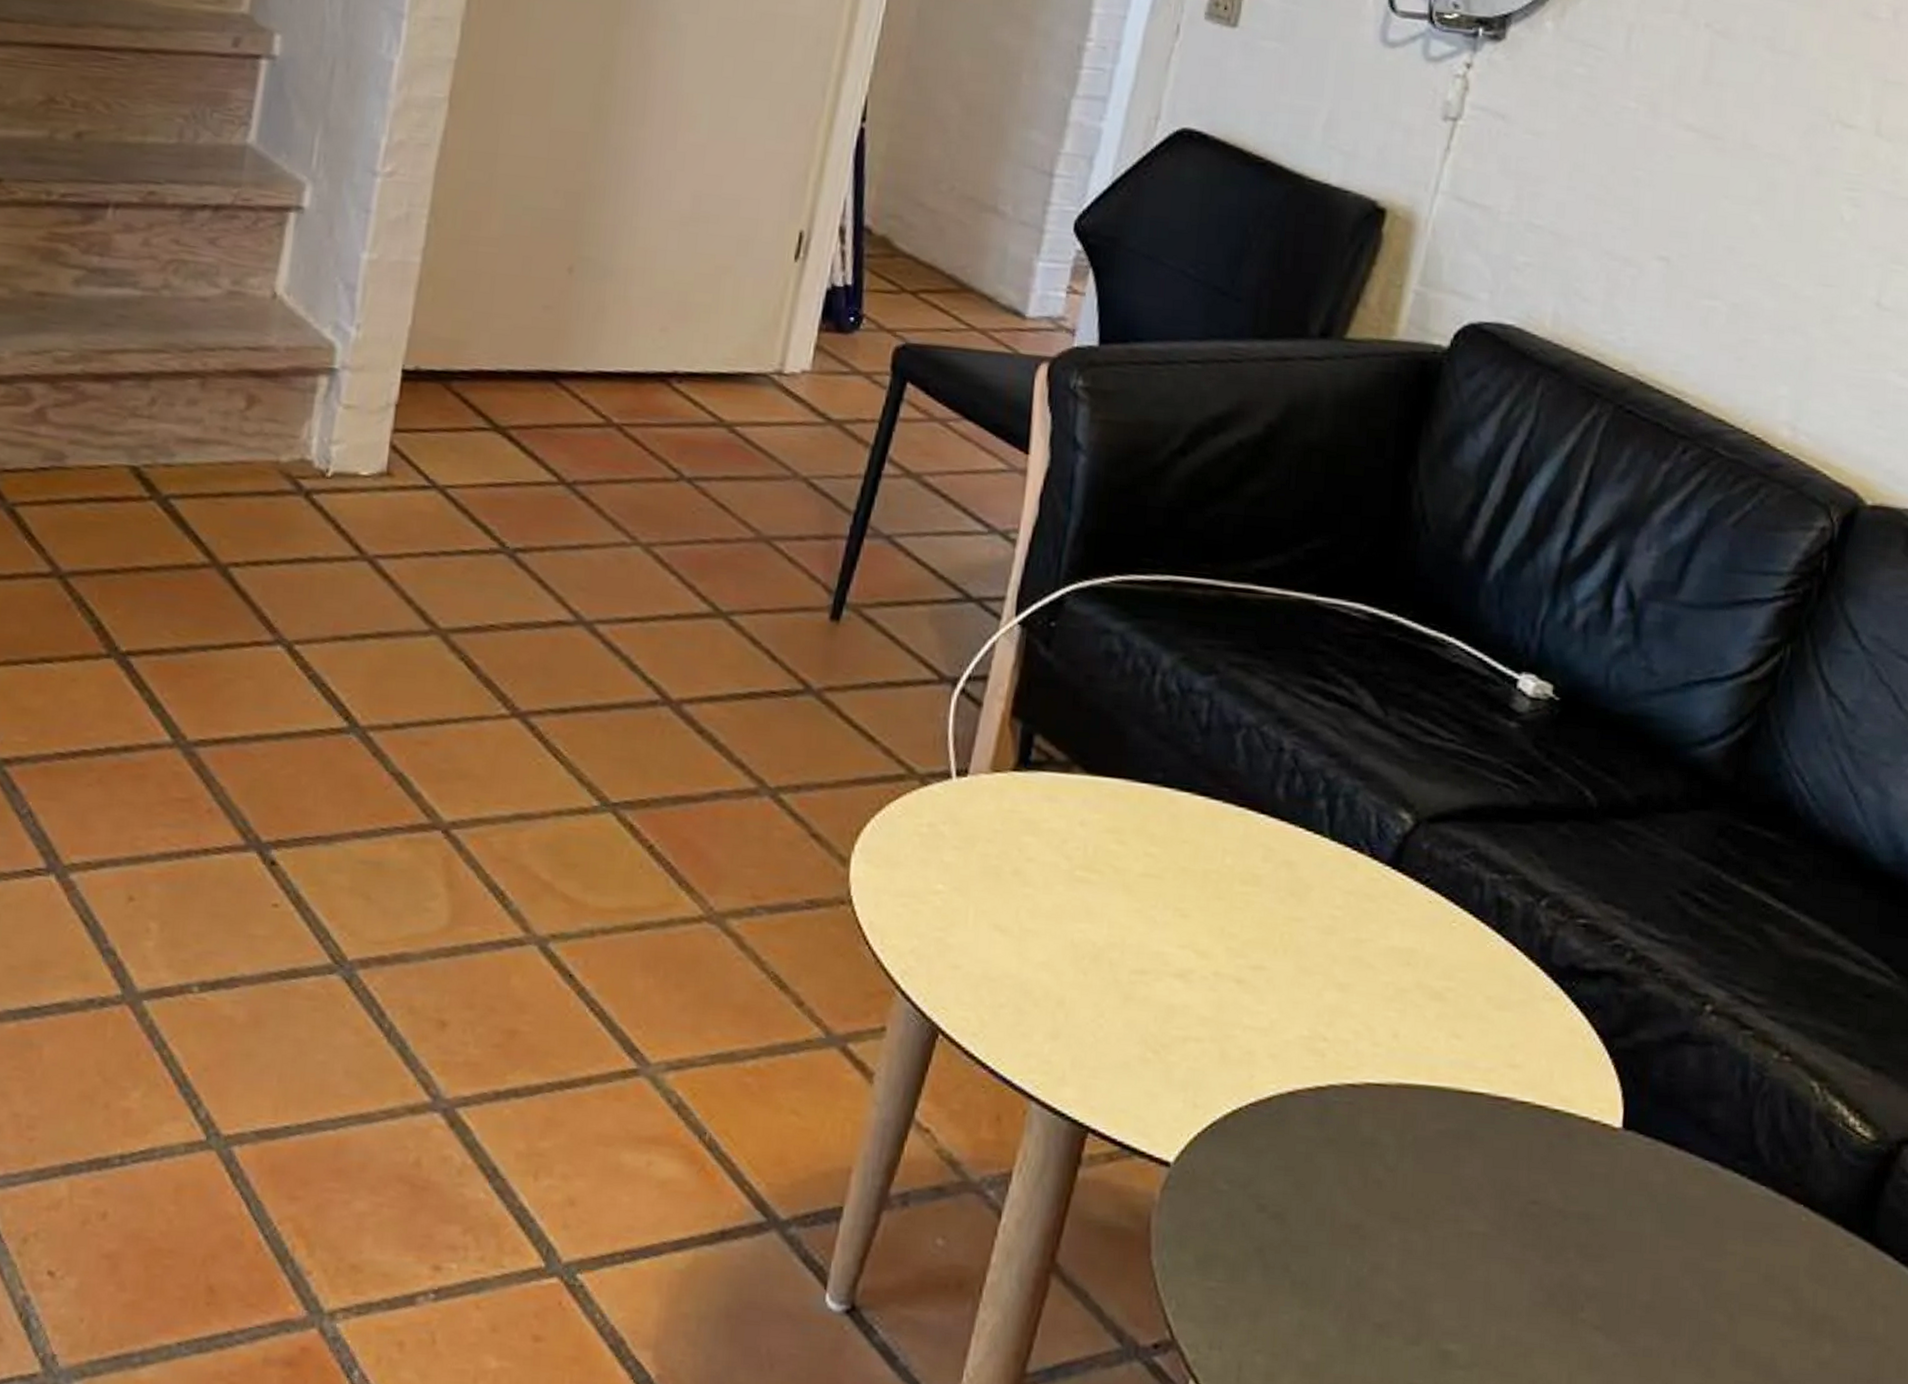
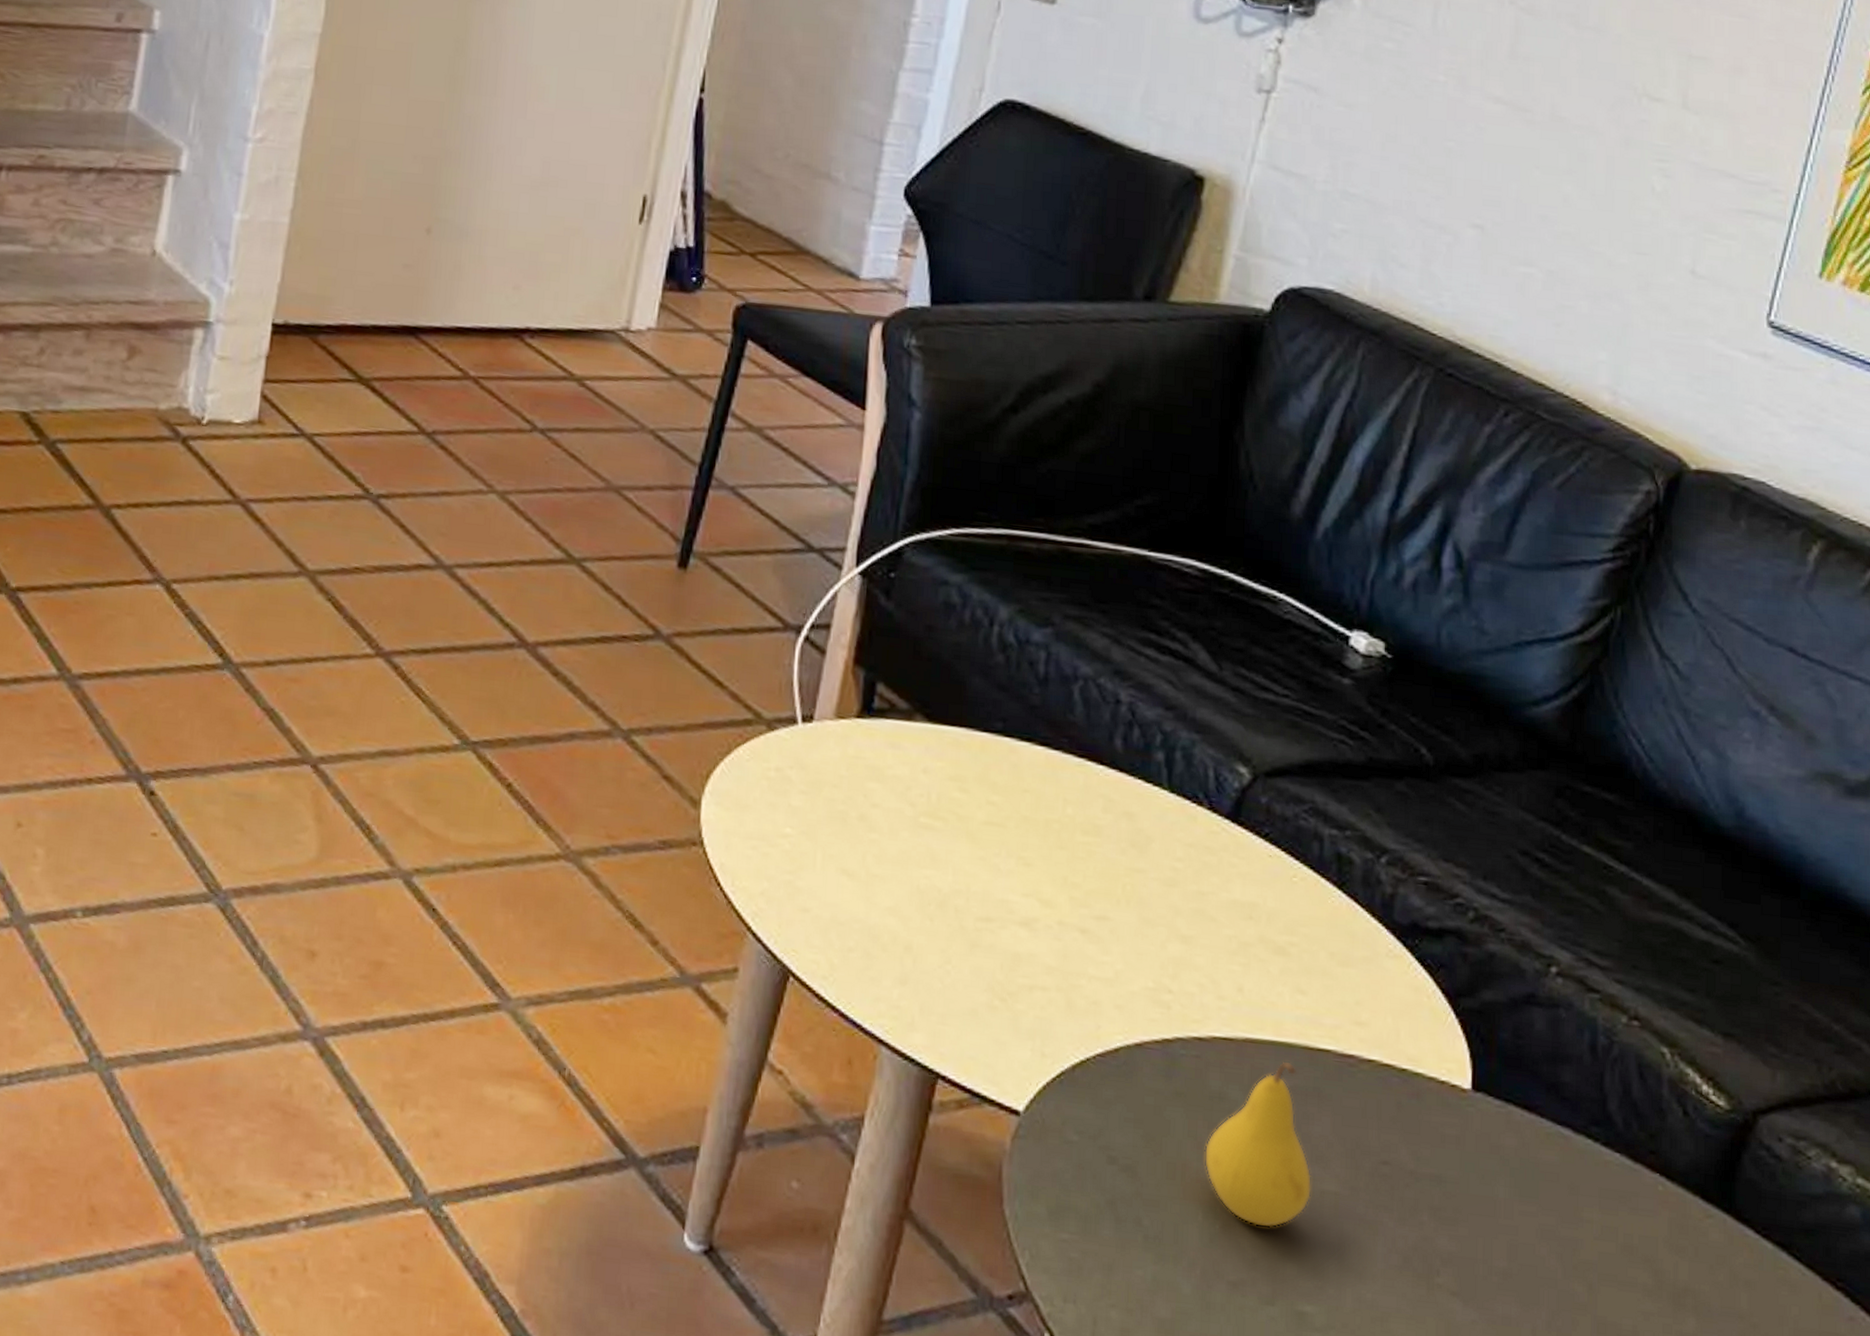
fruit: none [1354,1105,1461,1270] -> present [1204,1061,1312,1228]

